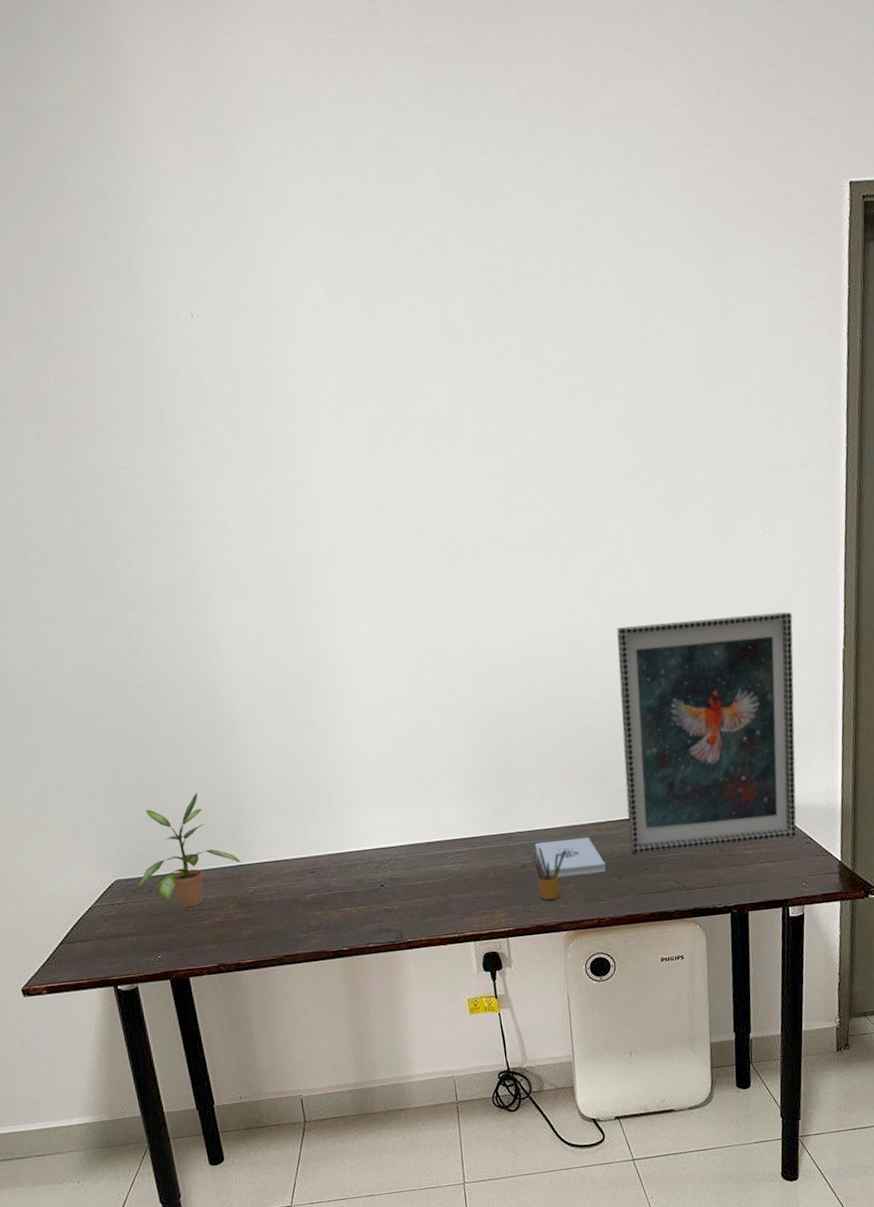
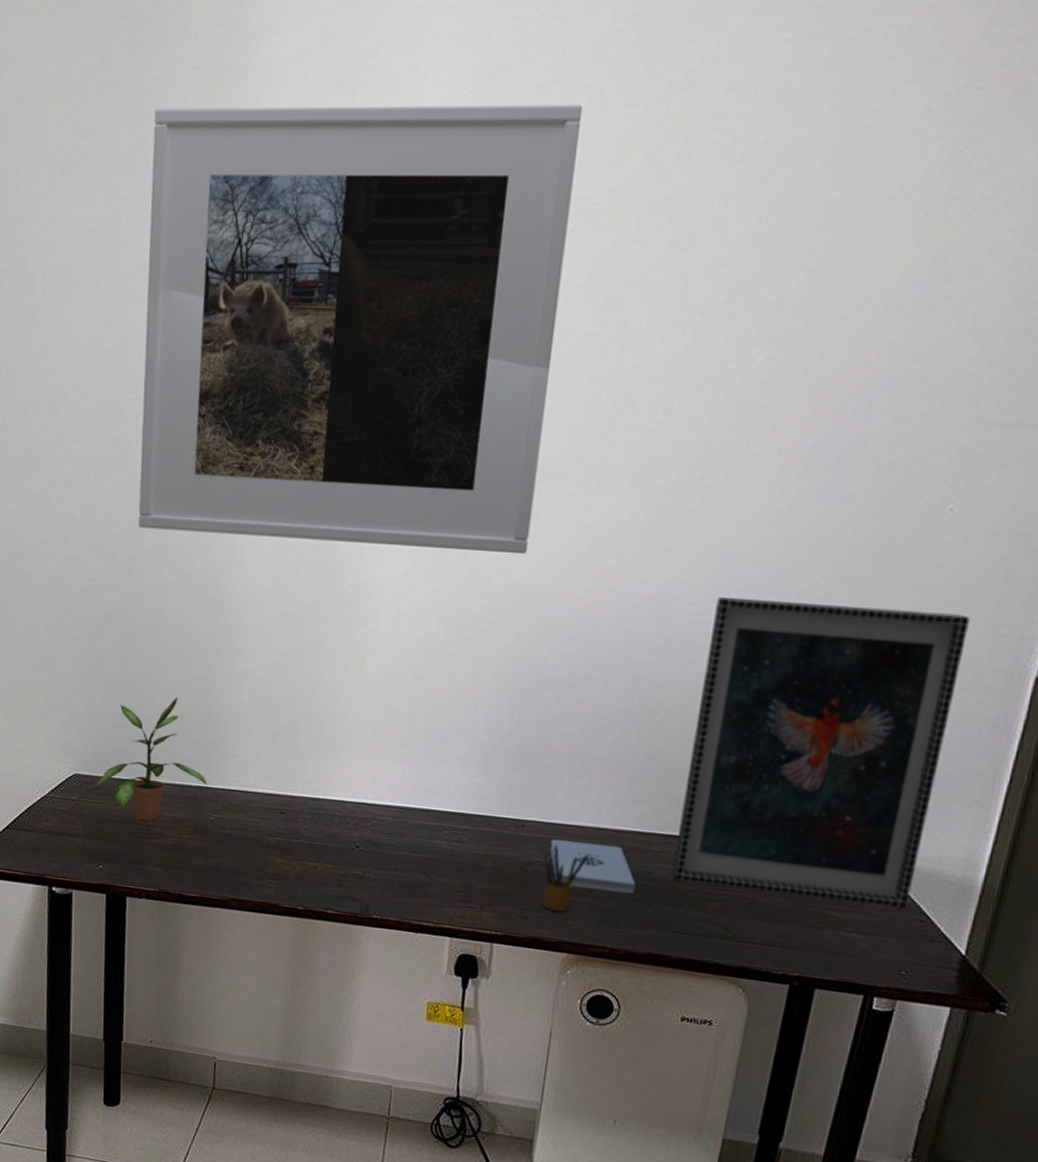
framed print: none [59,249,466,650] -> present [138,104,583,553]

